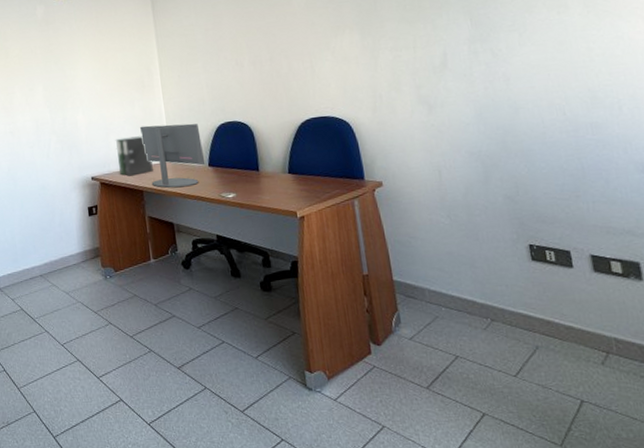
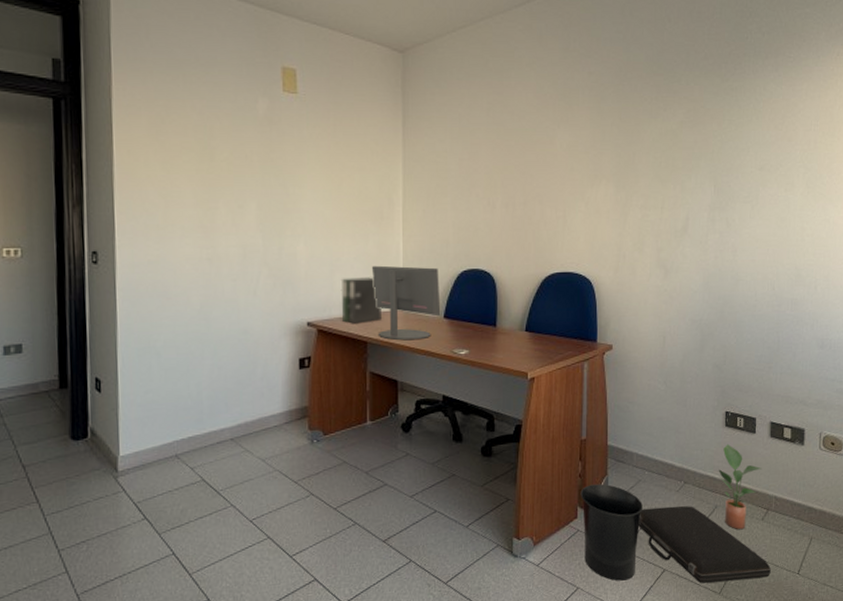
waste bin: none [370,319,449,422] -> present [580,484,644,581]
briefcase: none [442,345,628,433] -> present [638,505,771,584]
potted plant: none [532,280,589,375] -> present [718,444,762,530]

